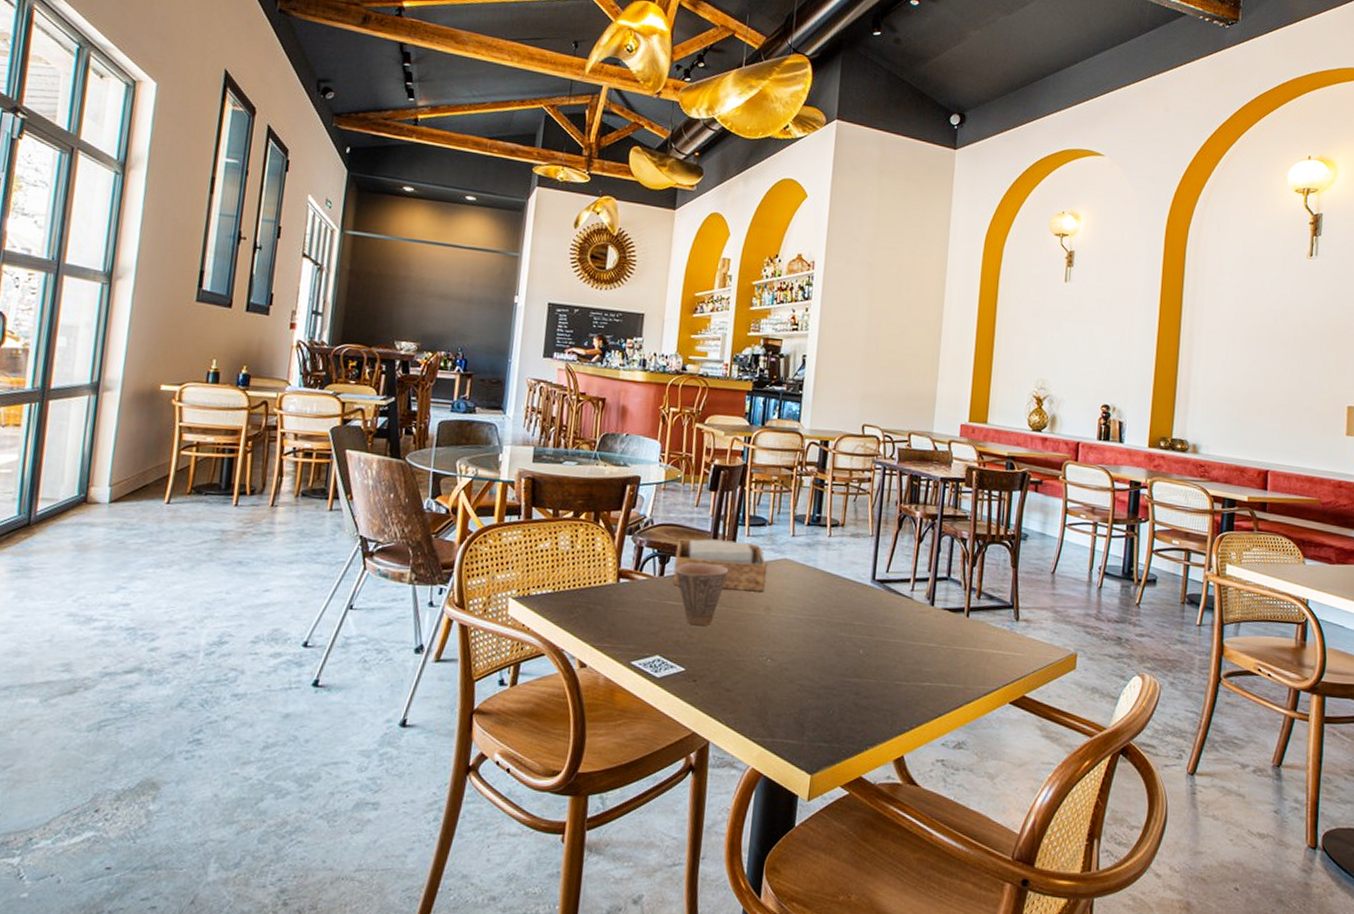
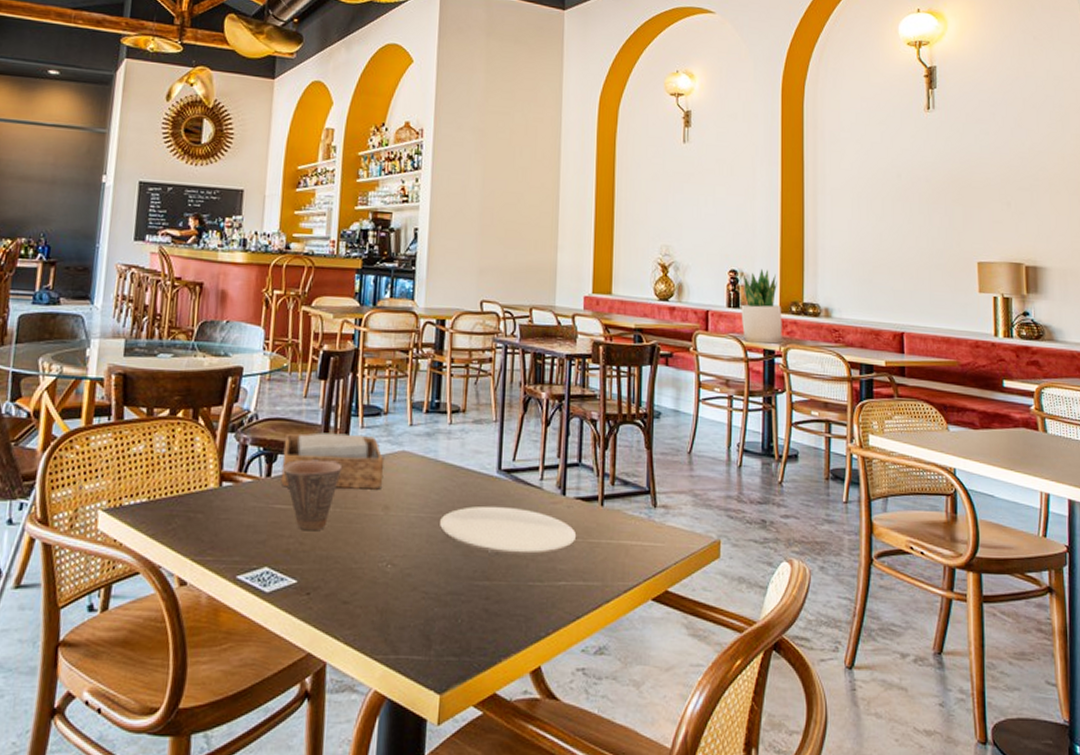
plate: none [816,611,943,658] -> present [440,505,577,555]
planter: none [1110,404,1151,476] -> present [741,268,782,344]

